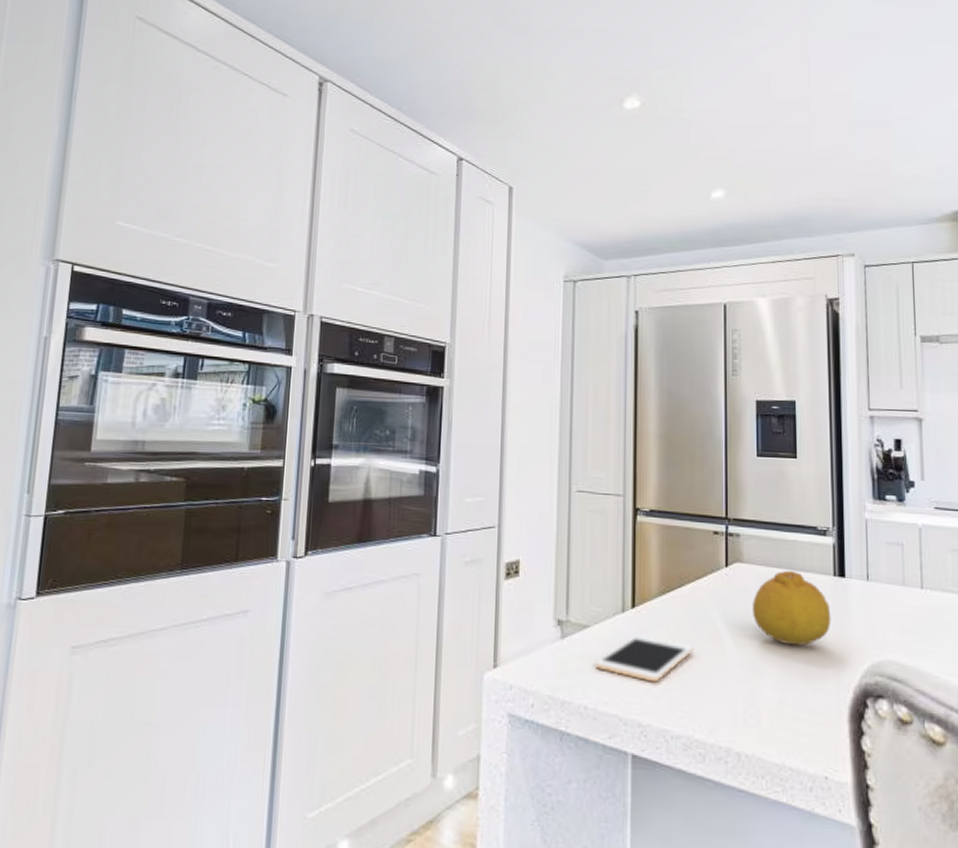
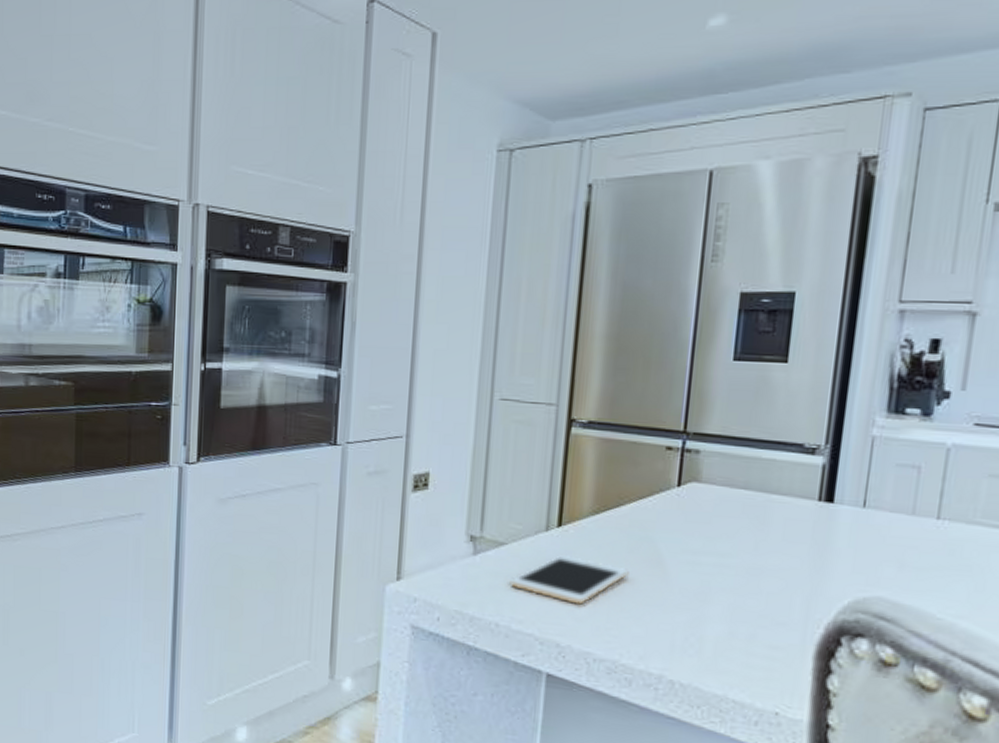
fruit: present [753,570,831,646] -> none [706,492,809,576]

